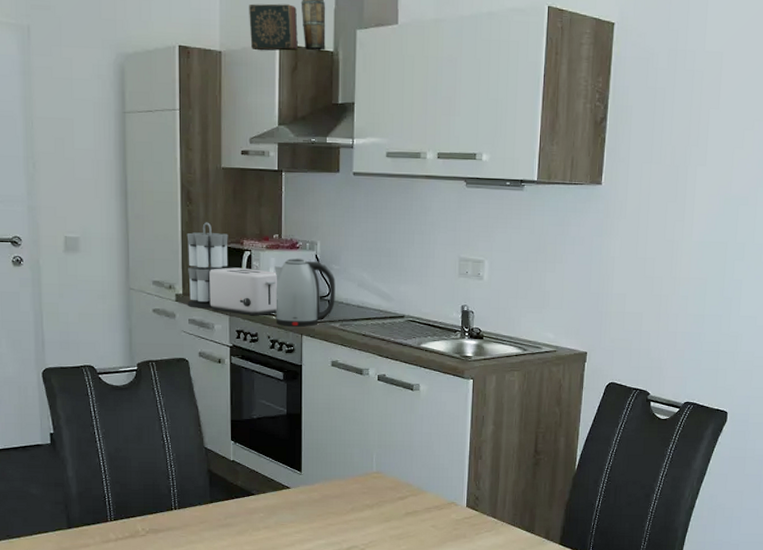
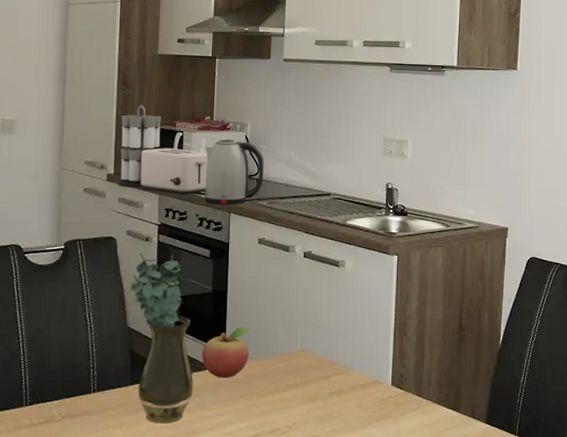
vase: none [204,374,272,540] -> present [129,252,194,424]
fruit: none [278,449,326,498] -> present [201,327,250,378]

